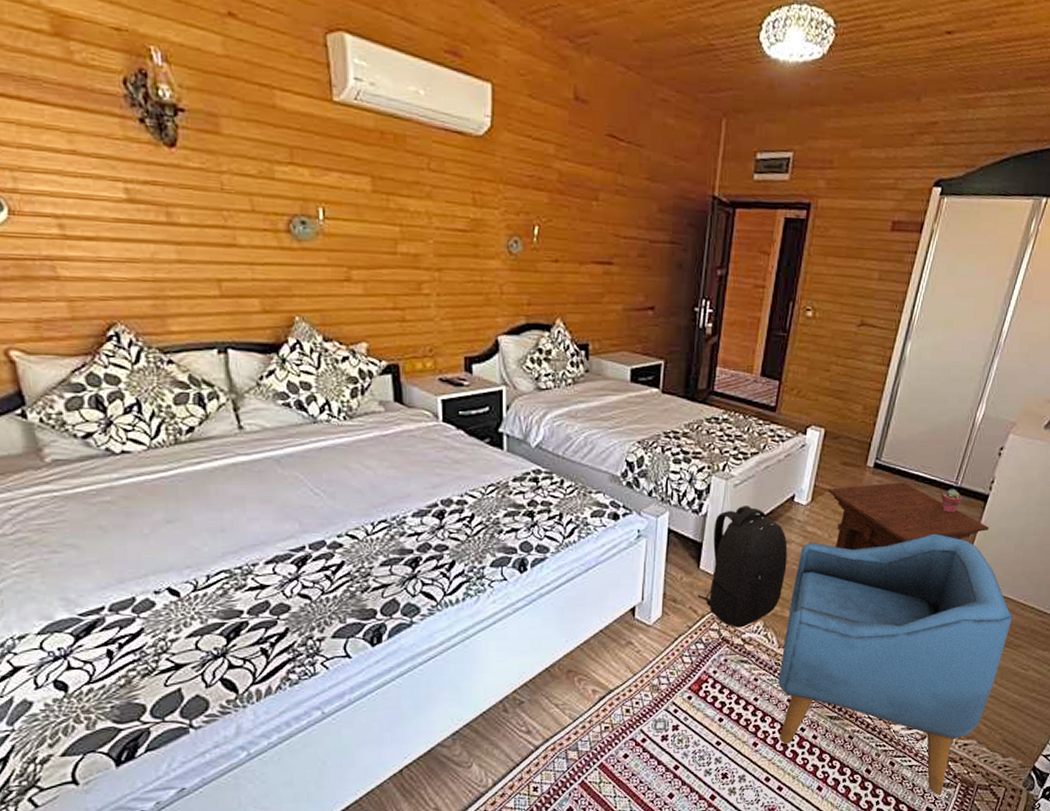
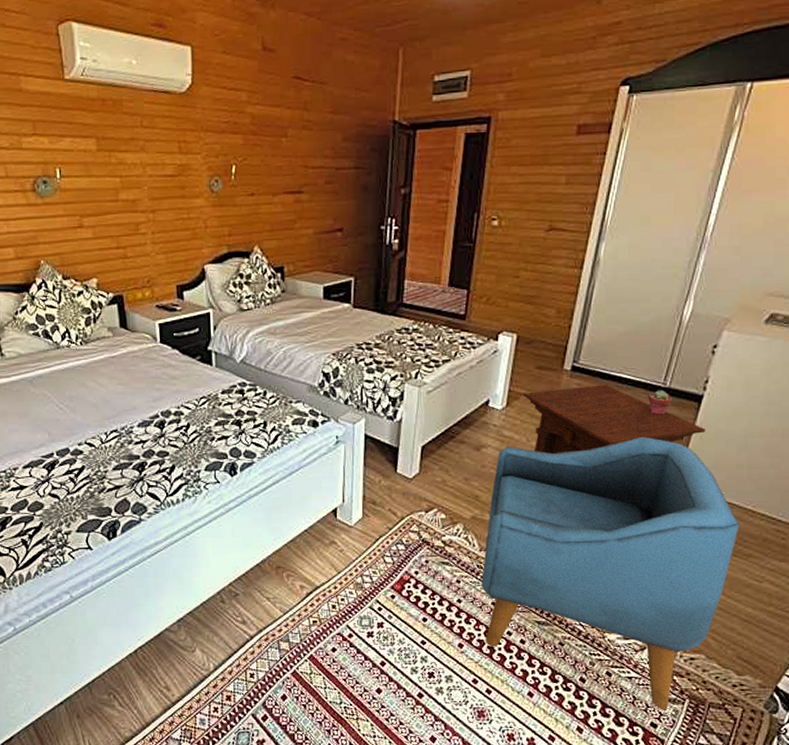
backpack: present [697,506,788,628] -> none [396,412,484,530]

